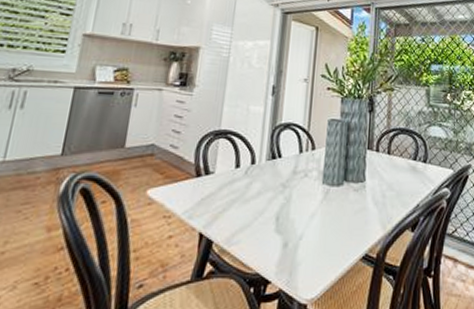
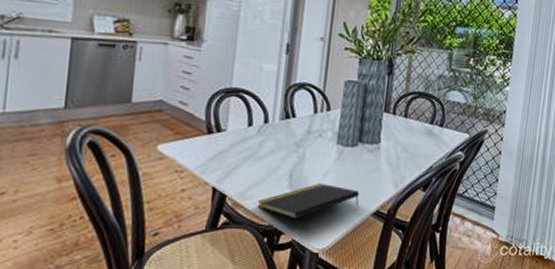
notepad: none [243,226,347,266] -> present [257,184,360,219]

